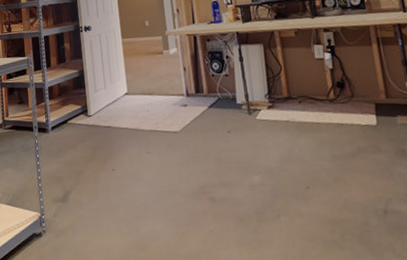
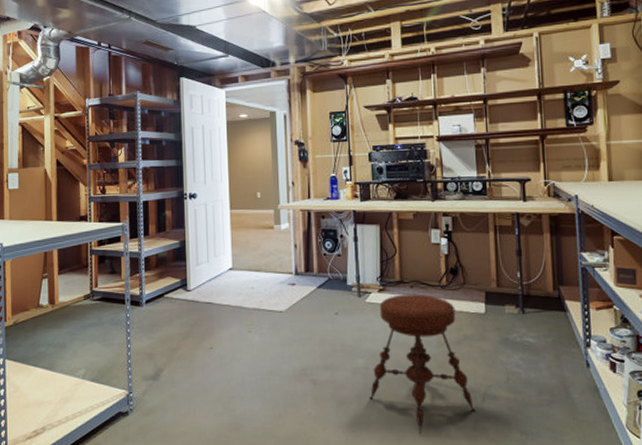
stool: none [268,108,378,250] -> present [369,294,476,434]

